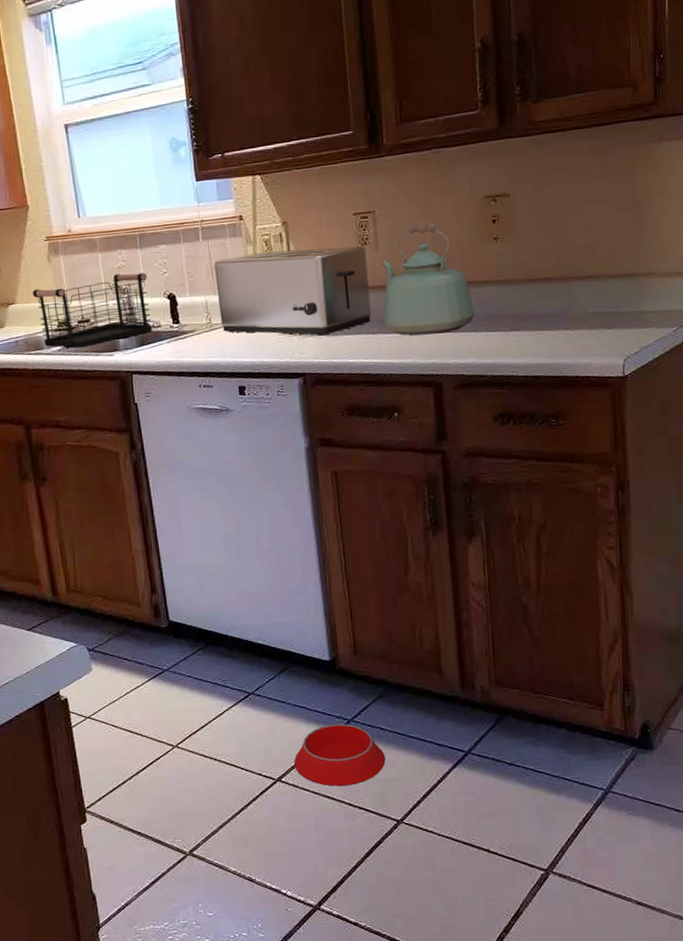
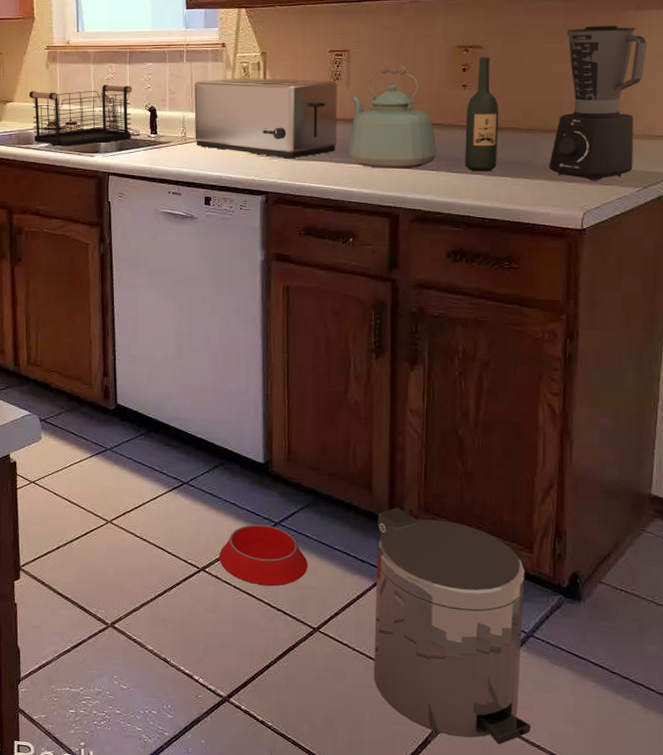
trash can: none [450,685,617,903] -> present [373,507,532,745]
wine bottle: none [500,205,536,328] -> present [465,57,499,172]
blender: none [586,160,672,325] -> present [549,26,648,181]

